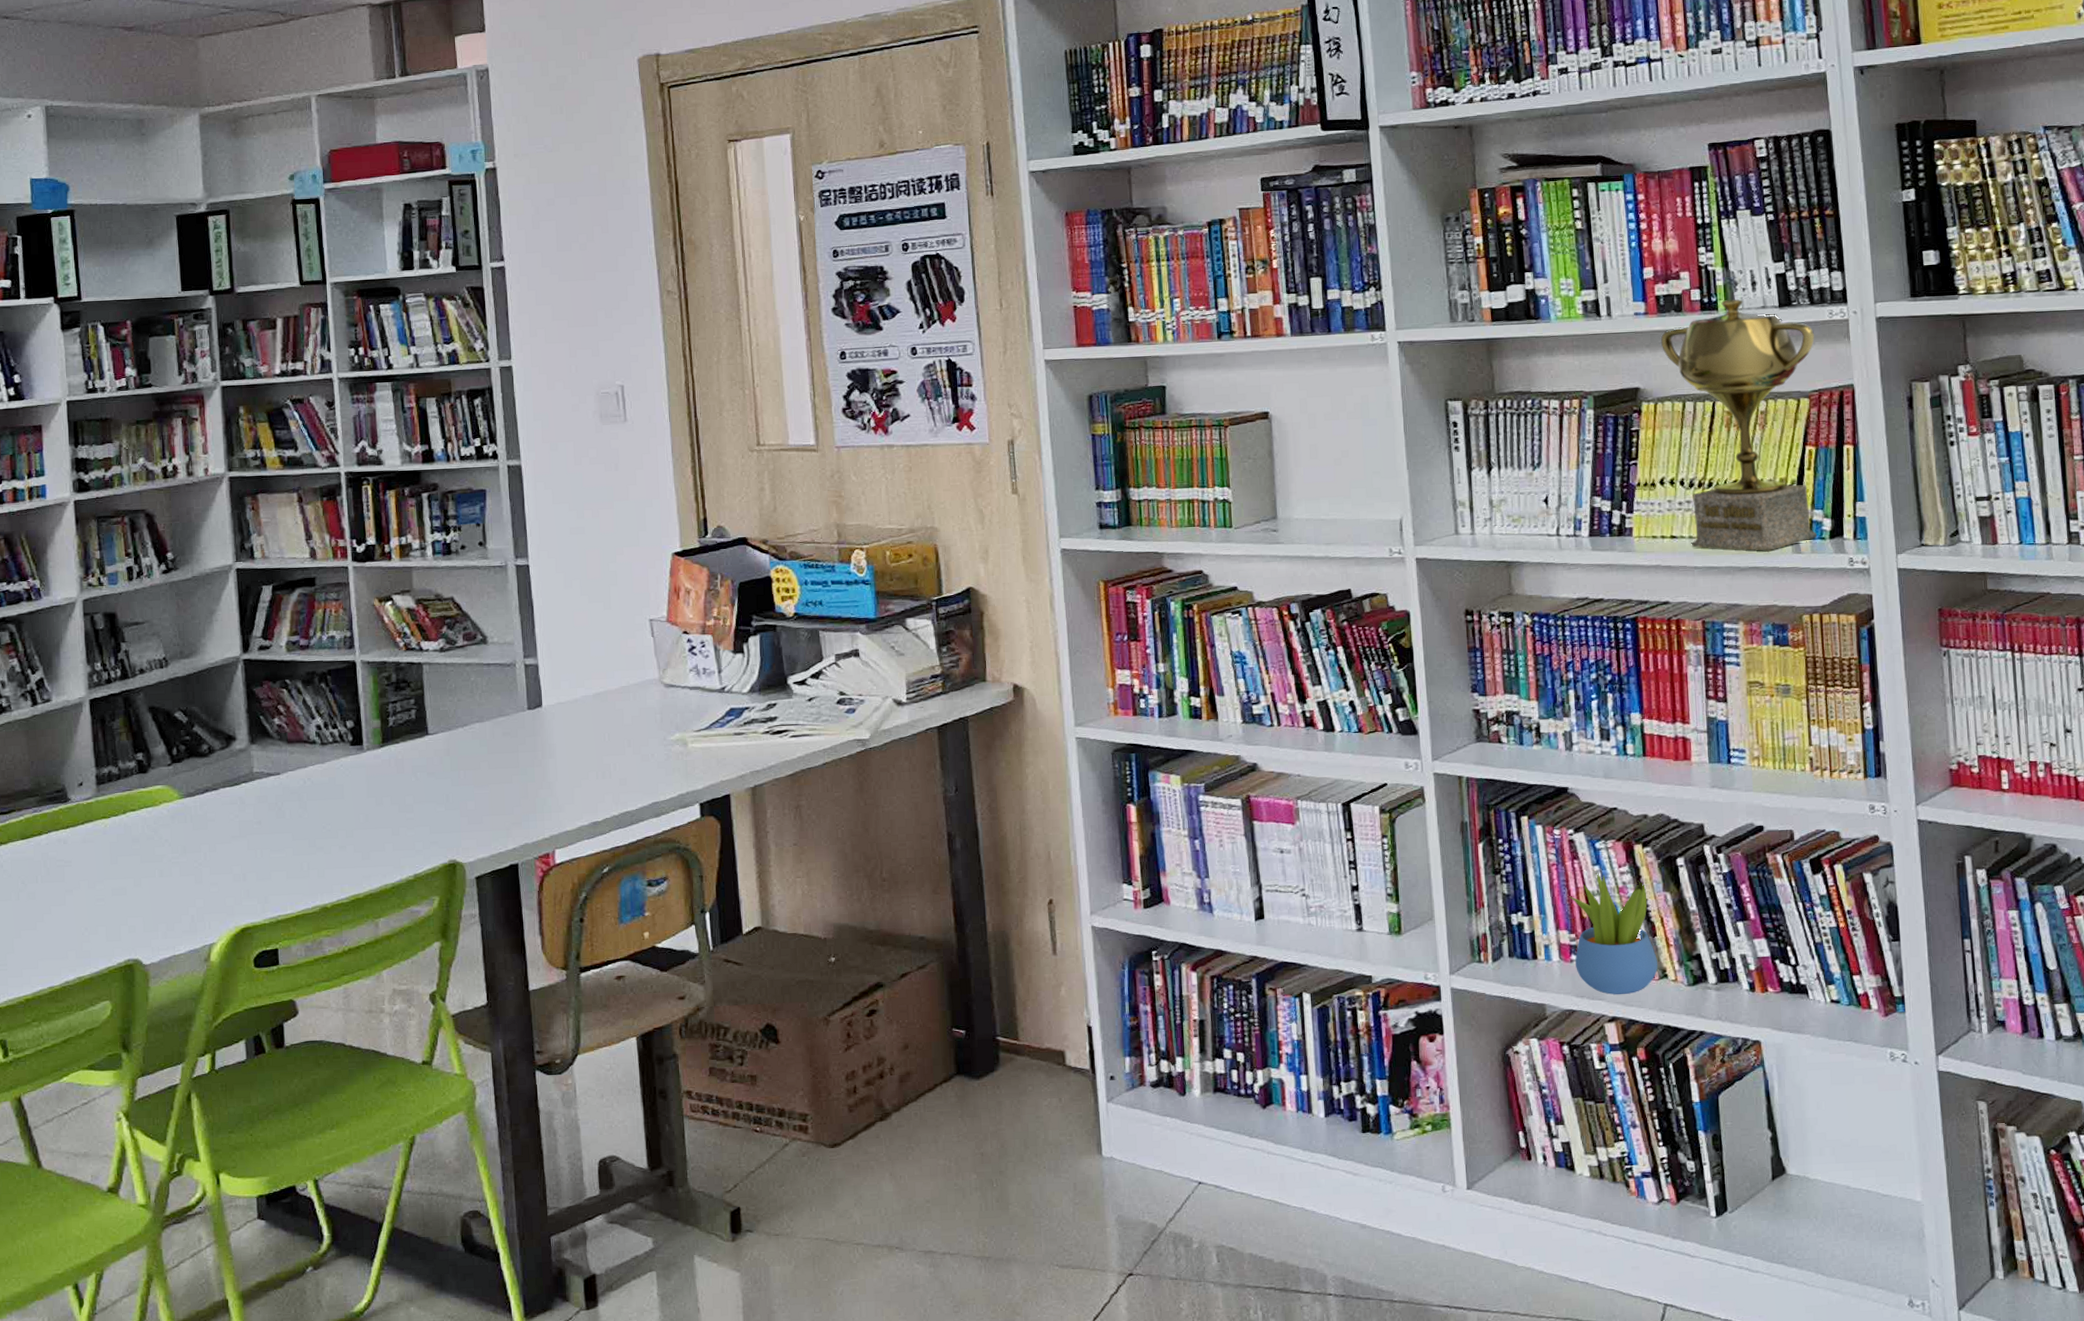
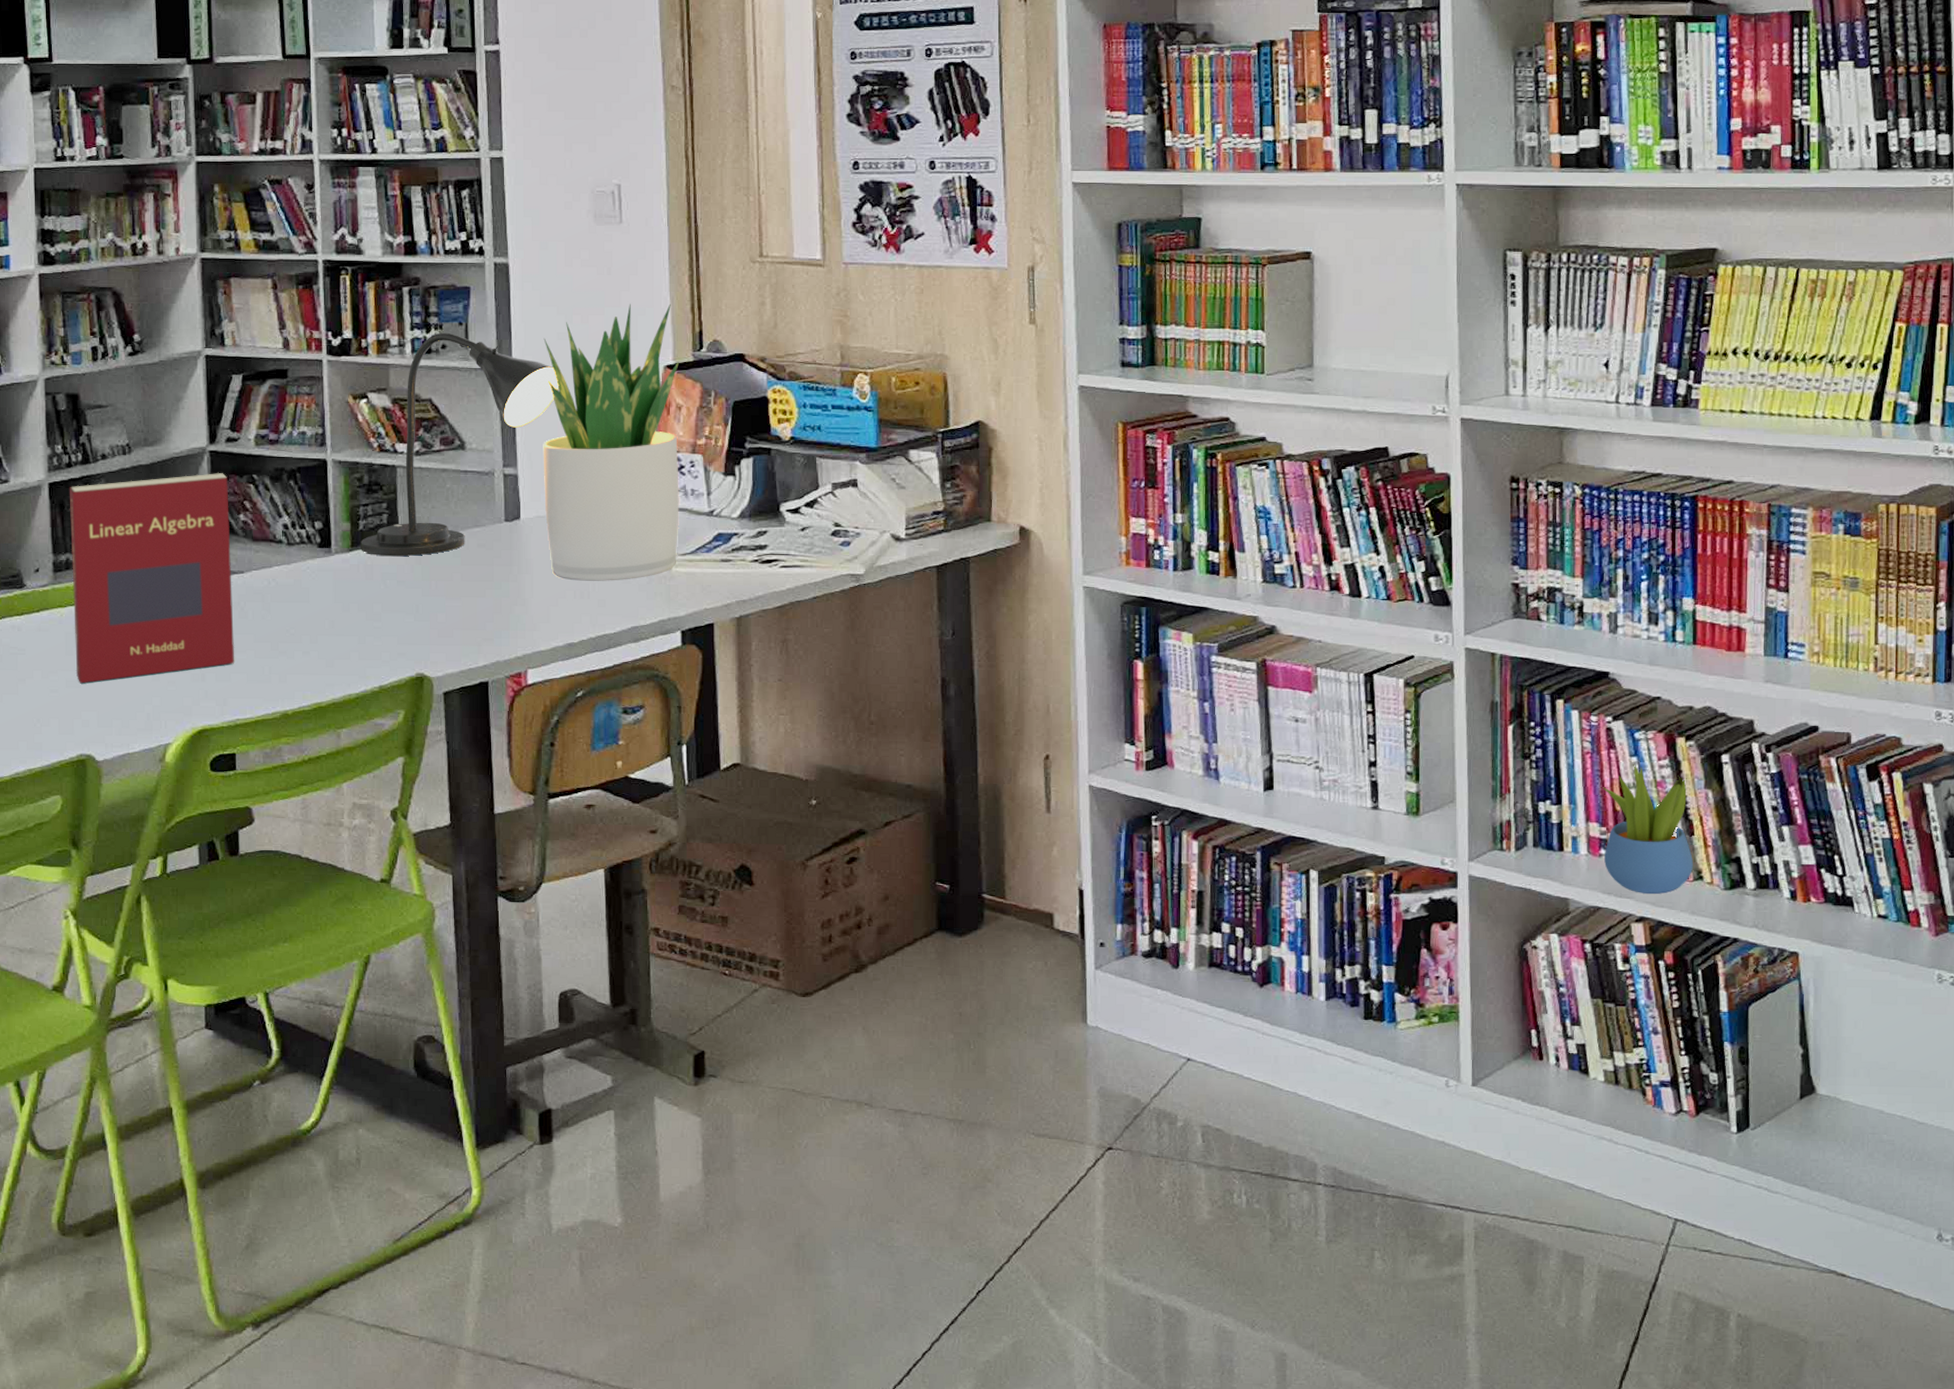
book: none [109,680,274,891] -> present [69,473,234,684]
desk lamp: none [391,533,574,750] -> present [361,332,559,557]
planter: none [557,494,693,762] -> present [543,303,679,581]
trophy: present [1660,299,1817,551] -> none [1744,159,1914,433]

